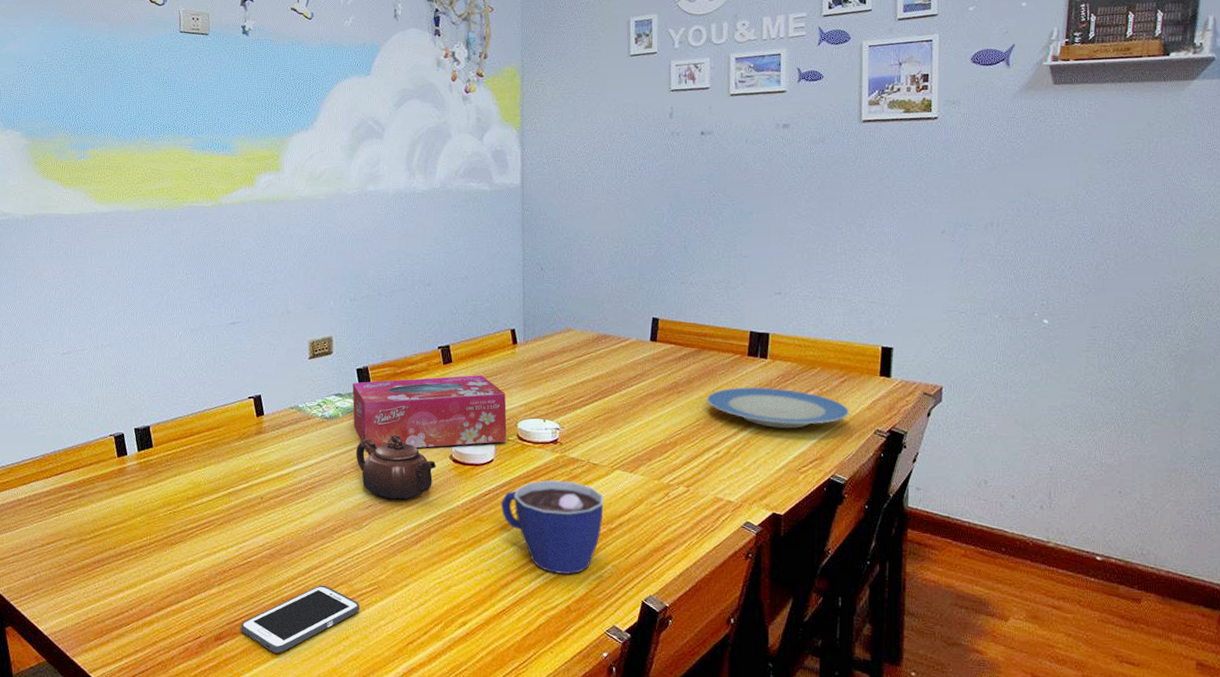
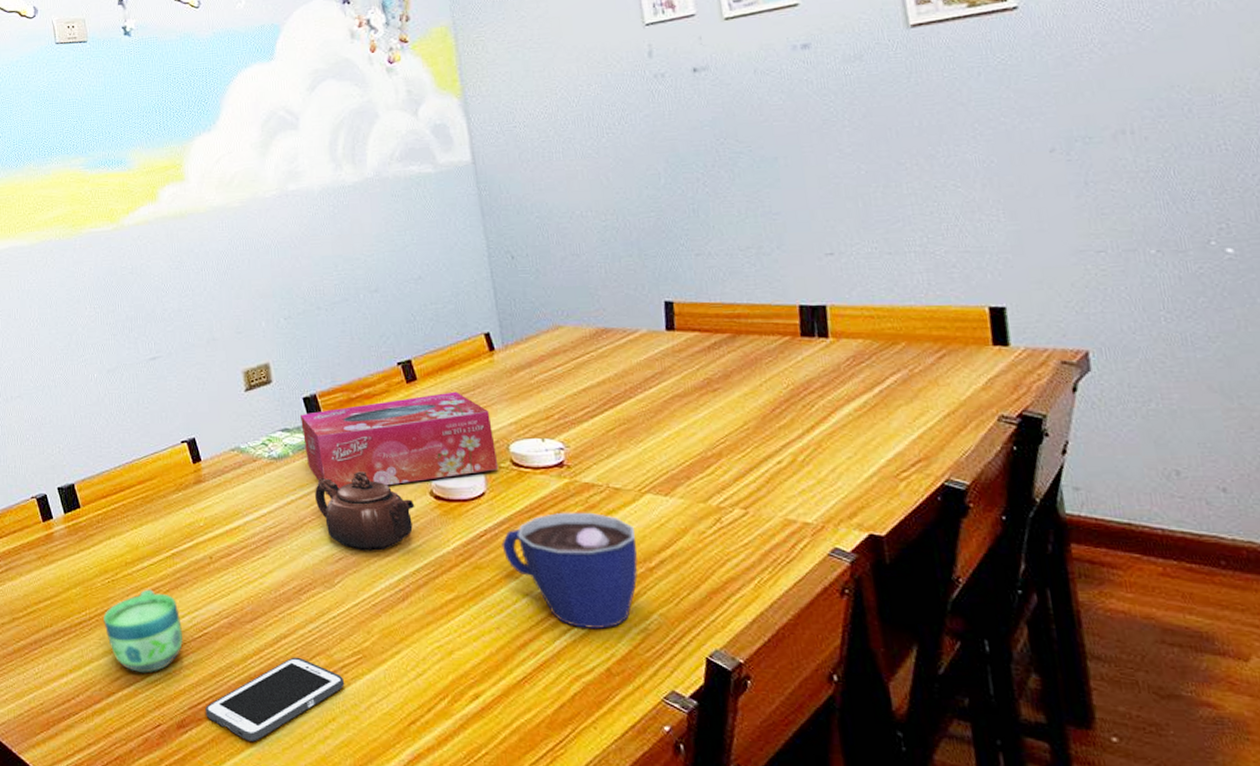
cup: none [162,521,230,593] -> present [103,589,183,673]
plate: present [706,387,849,429] -> none [753,373,957,425]

